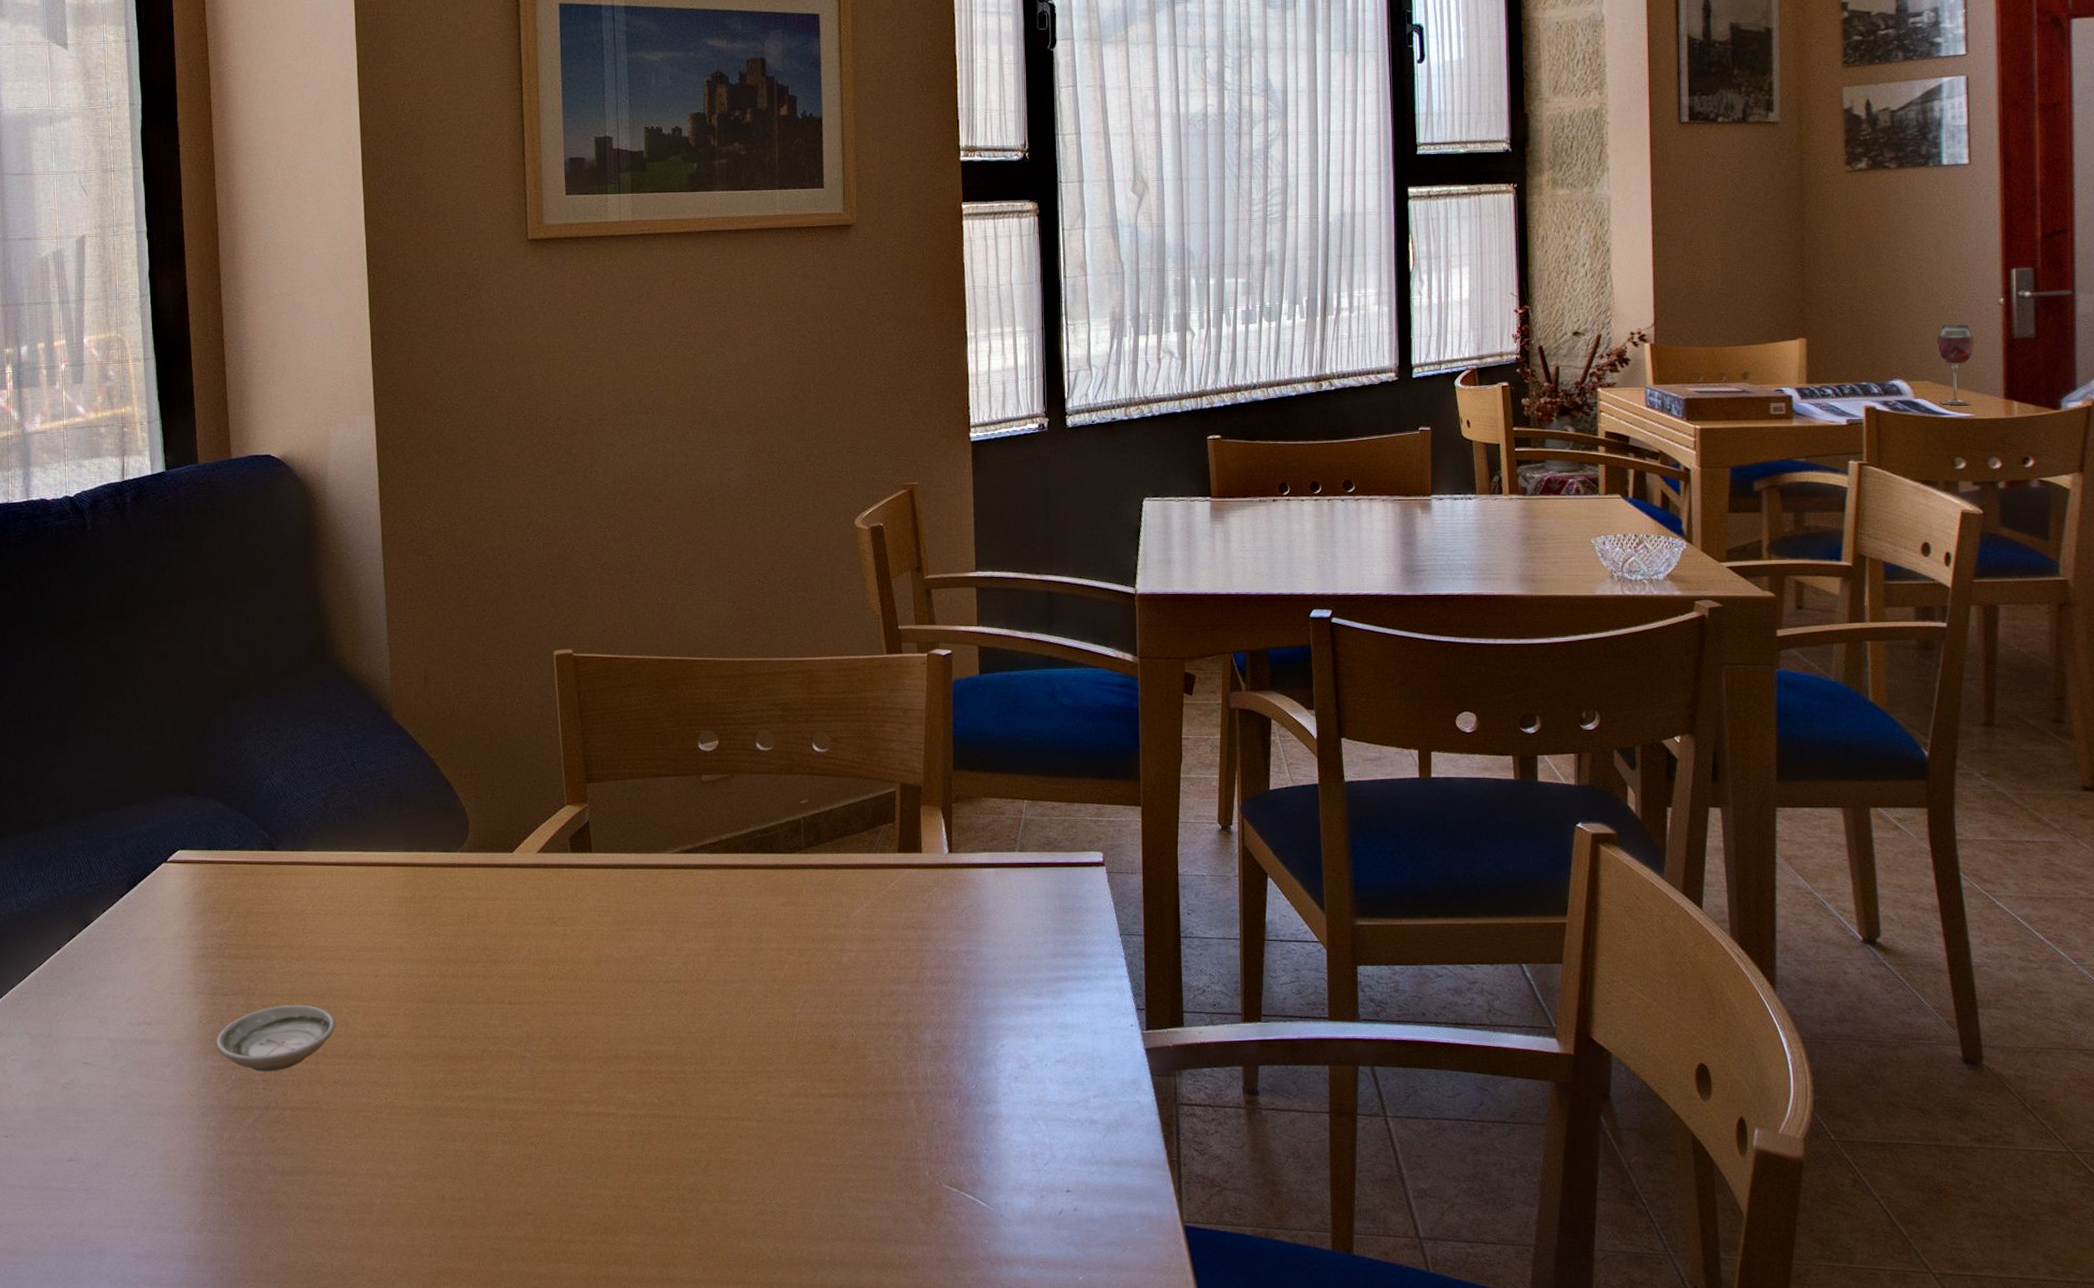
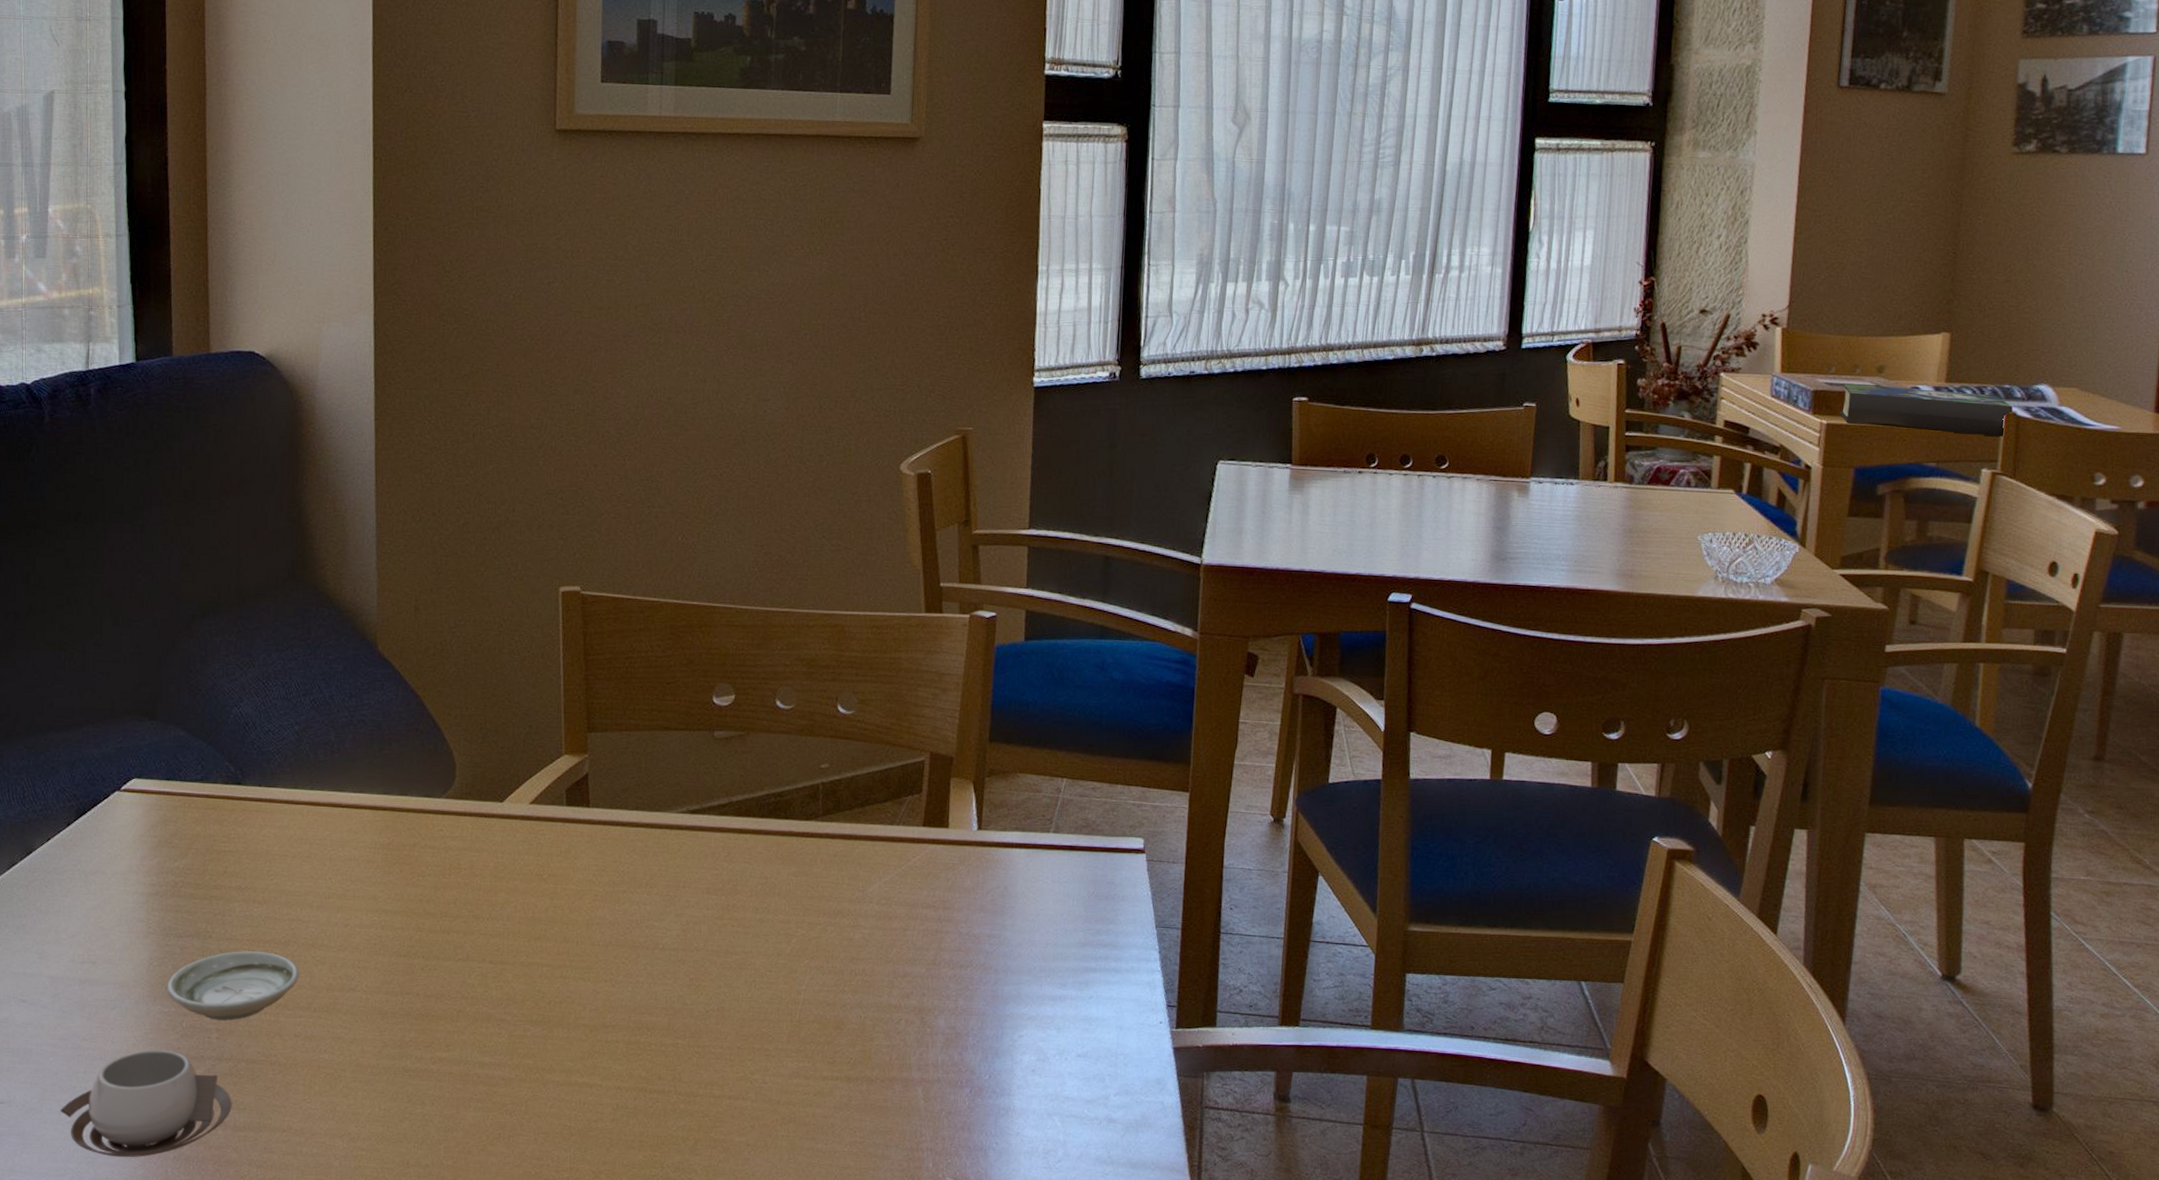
cup: none [123,1102,280,1207] -> present [59,1049,232,1158]
book: none [1711,390,1872,431] -> present [1839,383,2013,437]
wineglass: present [1936,324,1974,405] -> none [2085,328,2130,417]

